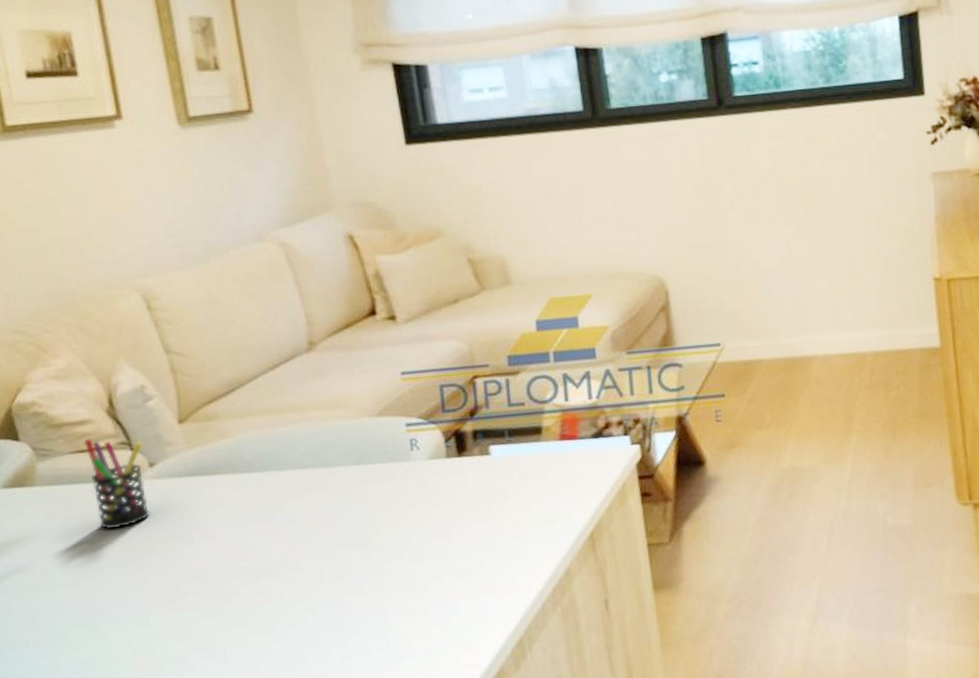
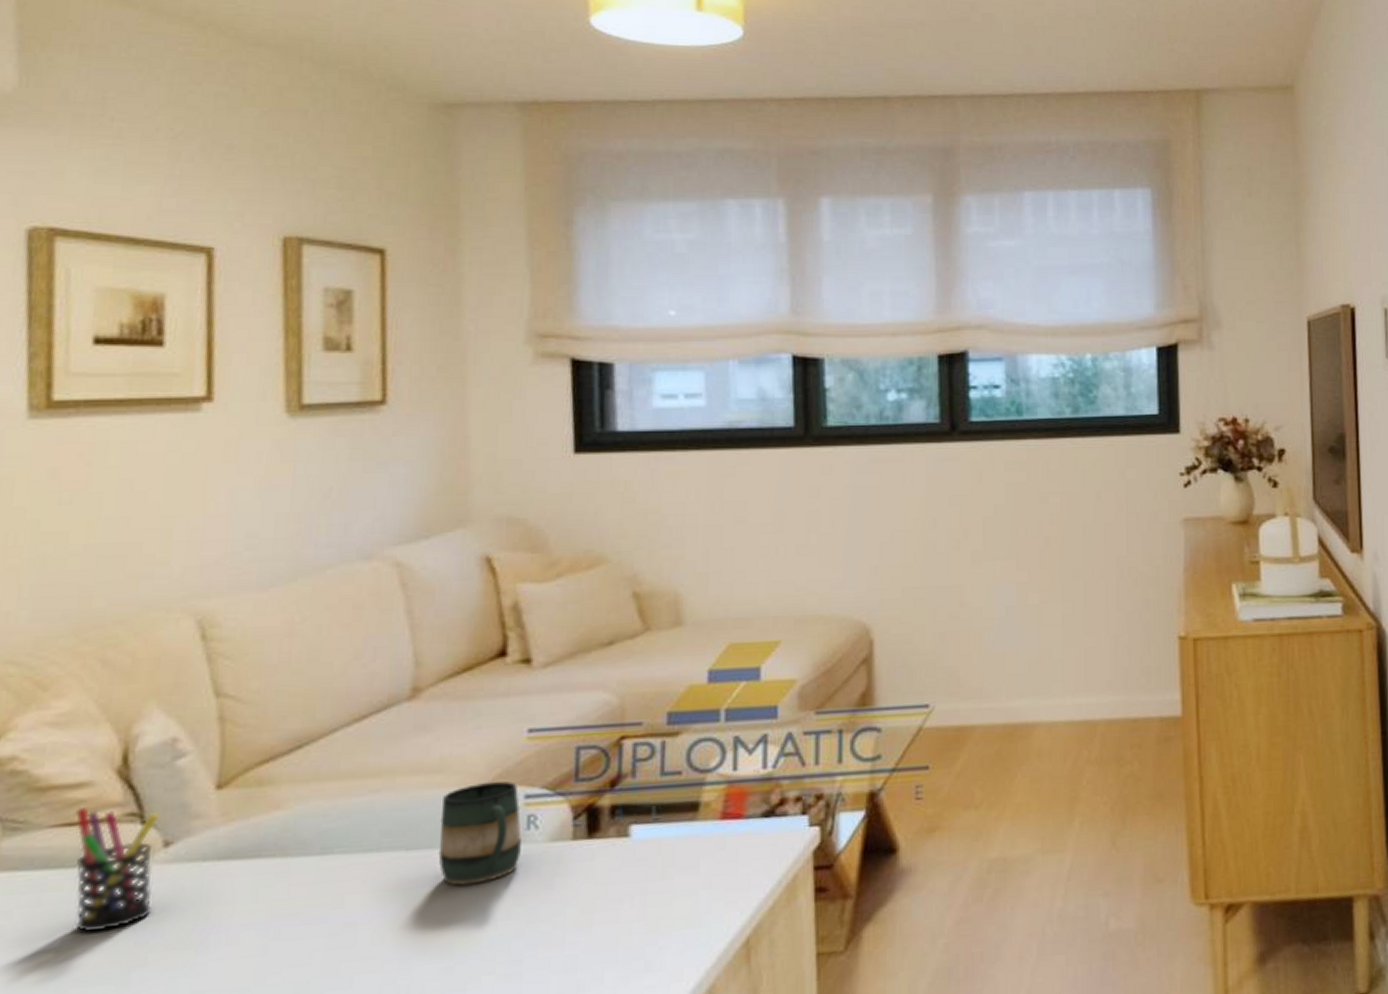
mug: none [344,413,409,494] -> present [438,781,522,886]

